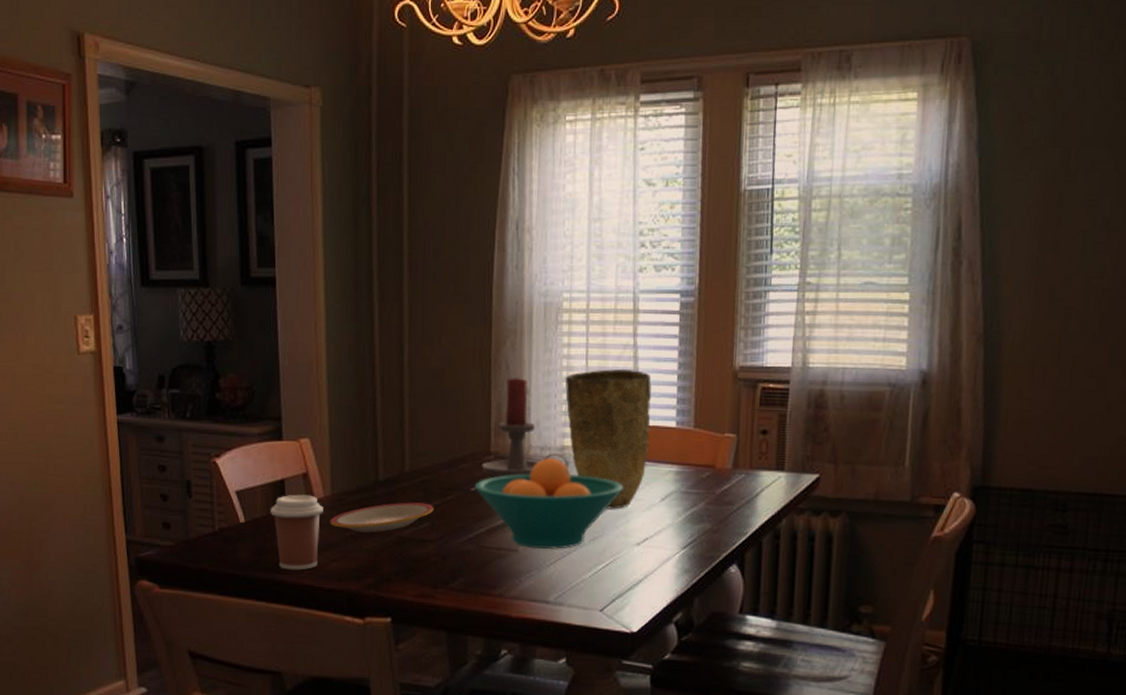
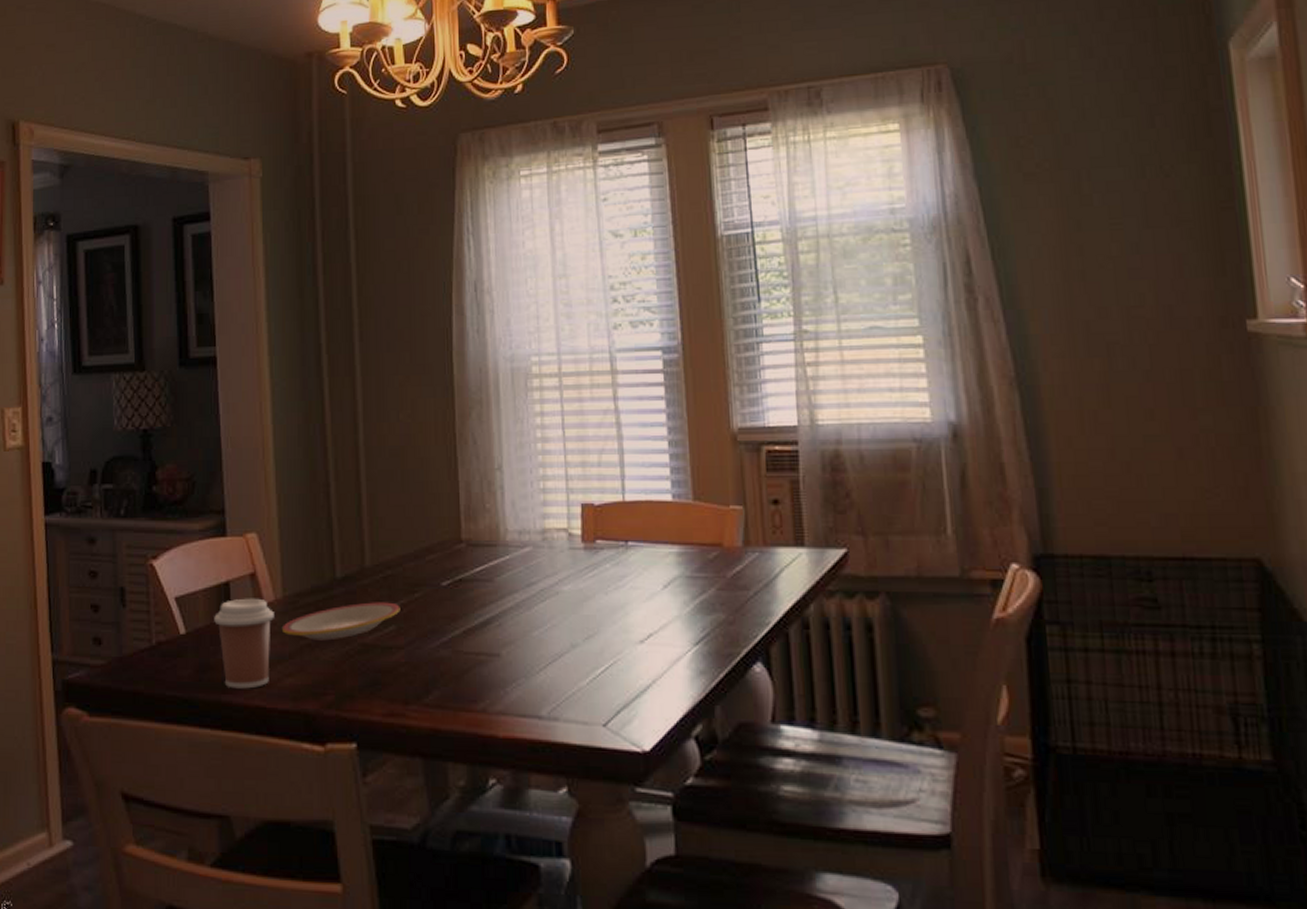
fruit bowl: present [474,458,623,549] -> none [445,543,618,653]
candle holder: present [481,378,569,477] -> none [452,453,553,568]
vase: present [565,369,652,509] -> none [540,438,644,601]

